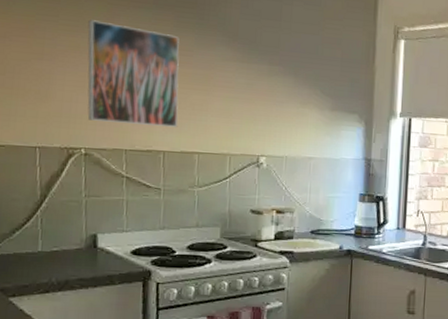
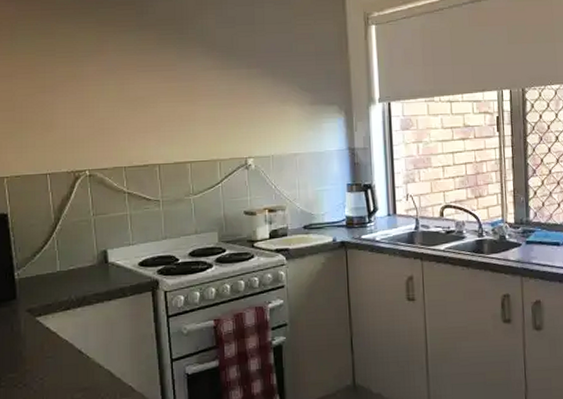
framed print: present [87,20,180,127] -> none [81,49,169,143]

